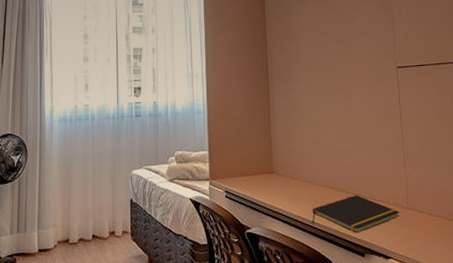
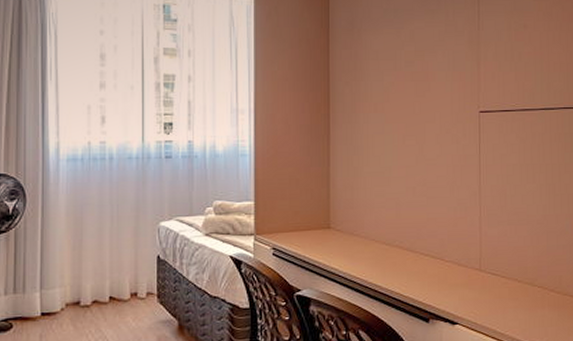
notepad: present [312,195,400,233] -> none [373,255,471,296]

